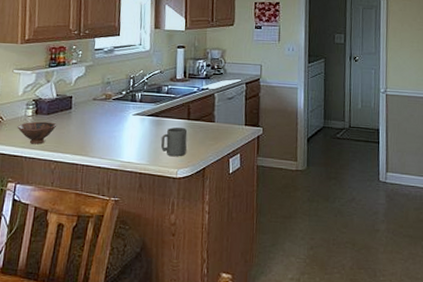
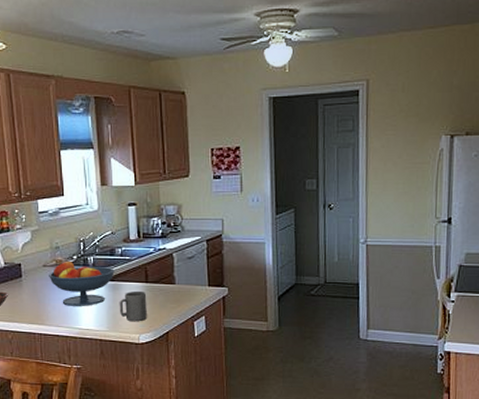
fruit bowl: none [97,96,160,140] -> present [49,262,115,306]

